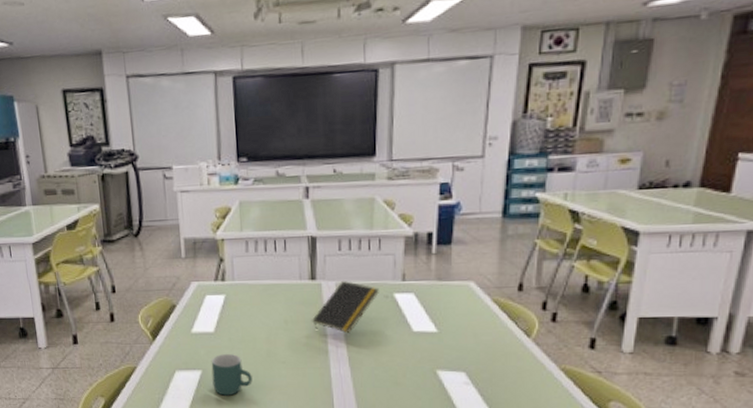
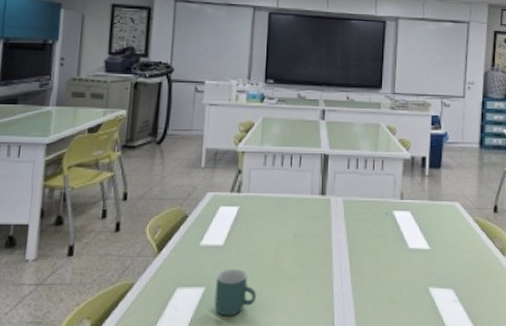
notepad: present [312,281,379,334] -> none [319,197,381,250]

